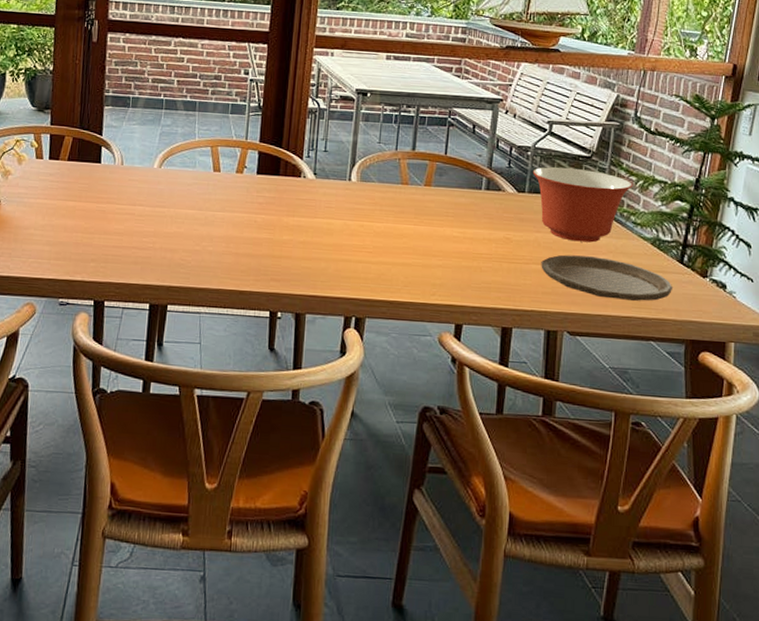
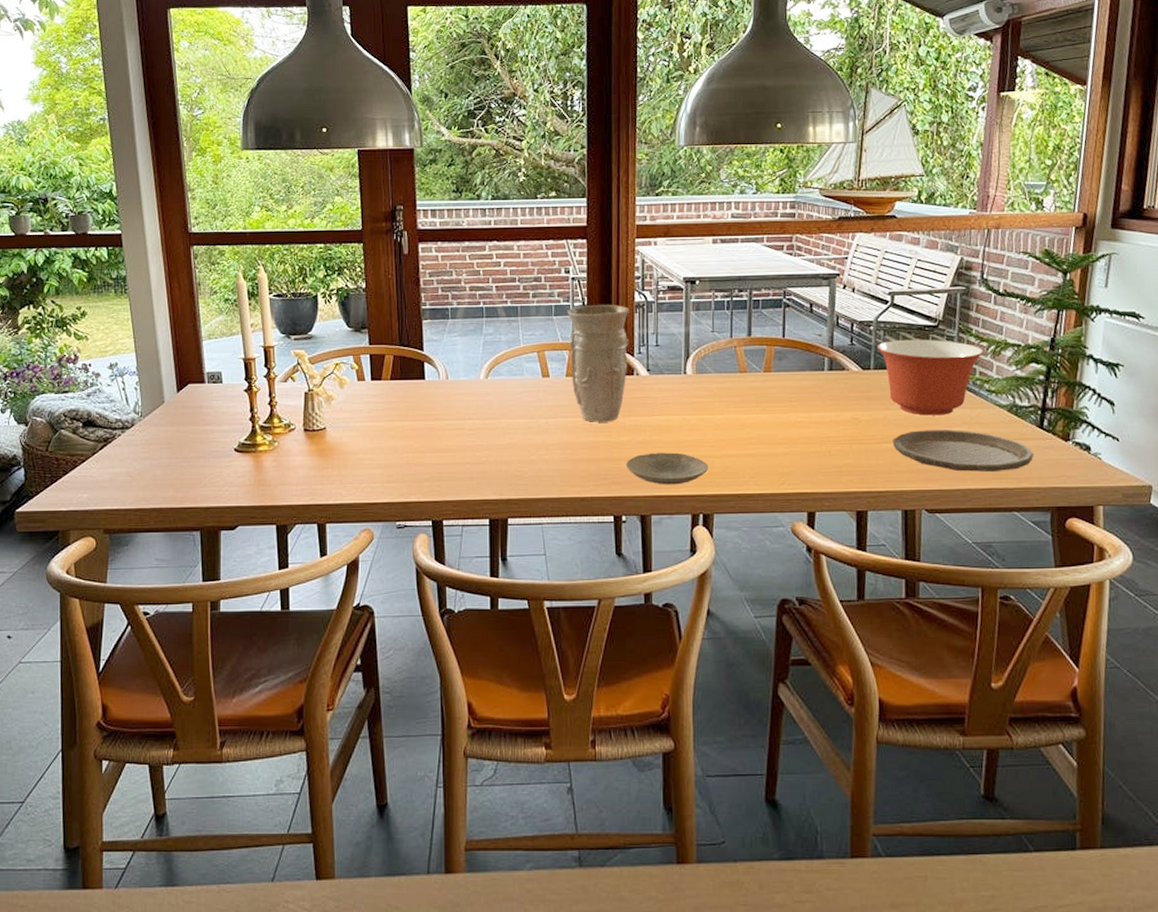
vase: none [241,106,302,220] -> present [568,304,629,422]
plate: none [285,253,365,287] -> present [625,452,709,485]

